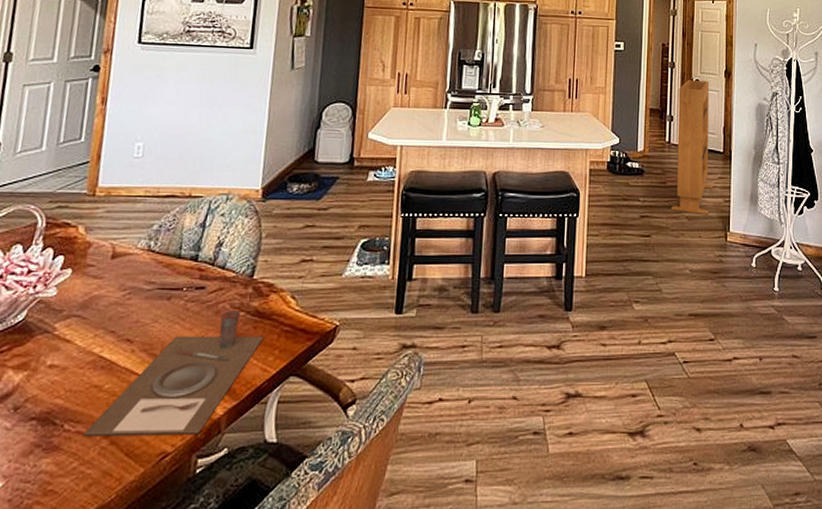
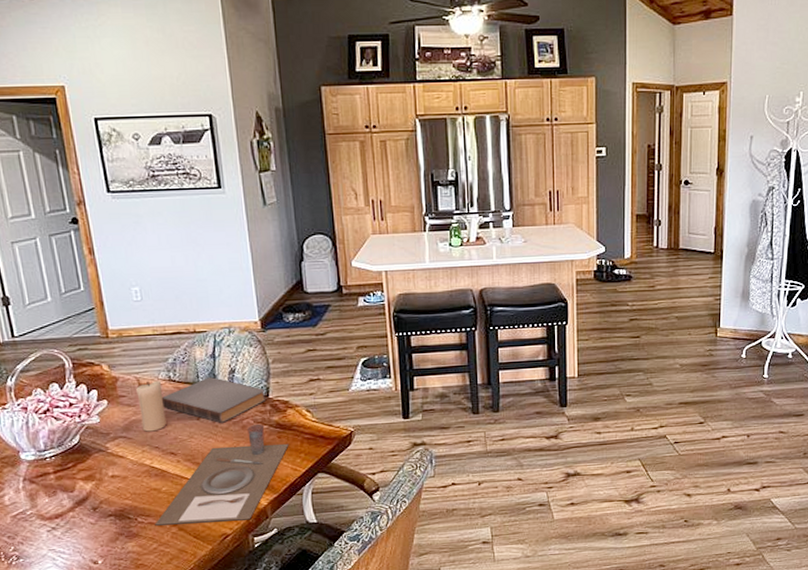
candle: none [102,249,138,311] -> present [136,380,167,432]
book: none [133,250,250,306] -> present [162,377,266,423]
shoe rack: present [671,80,713,214] -> none [660,181,703,314]

